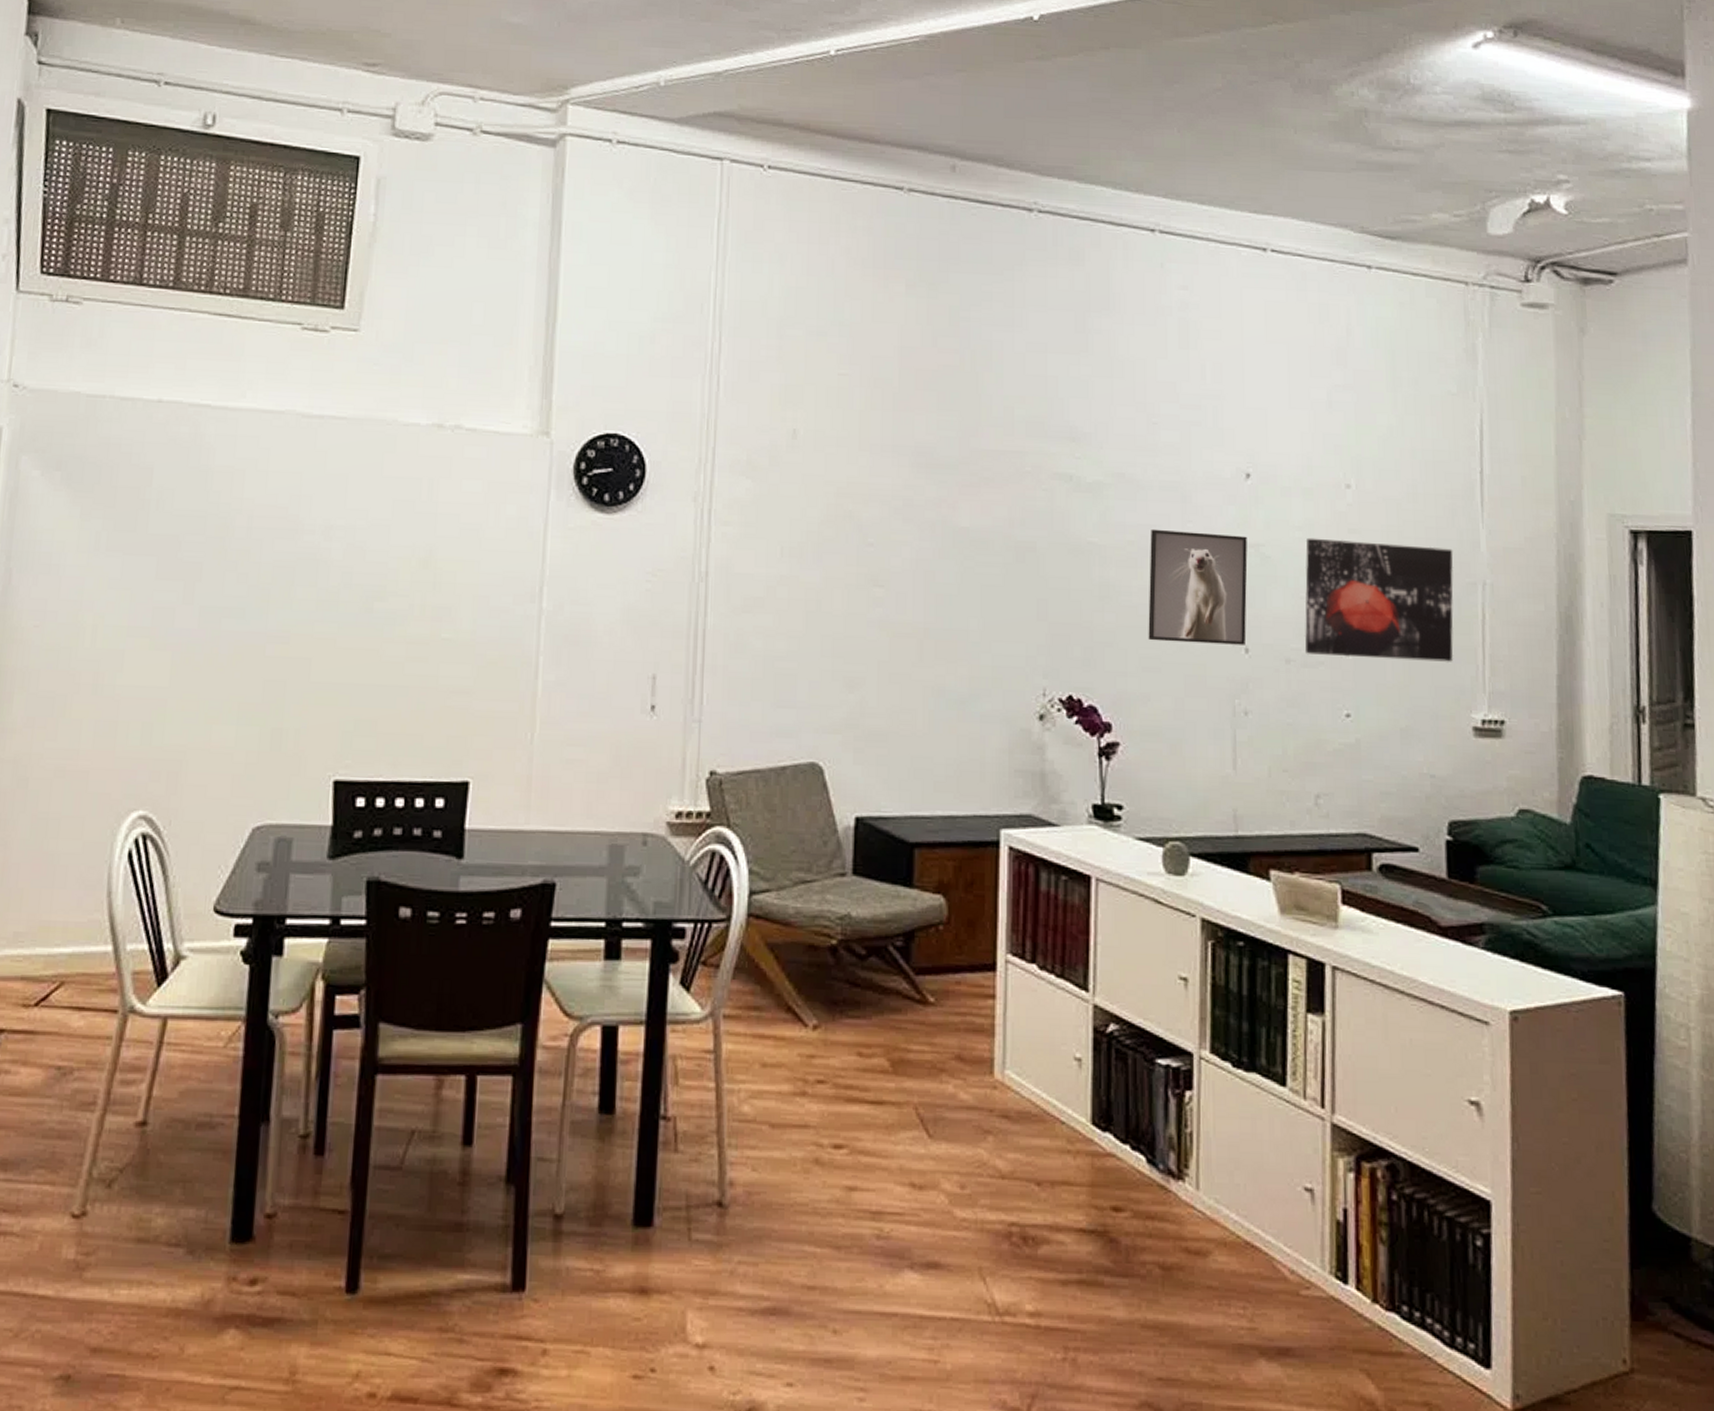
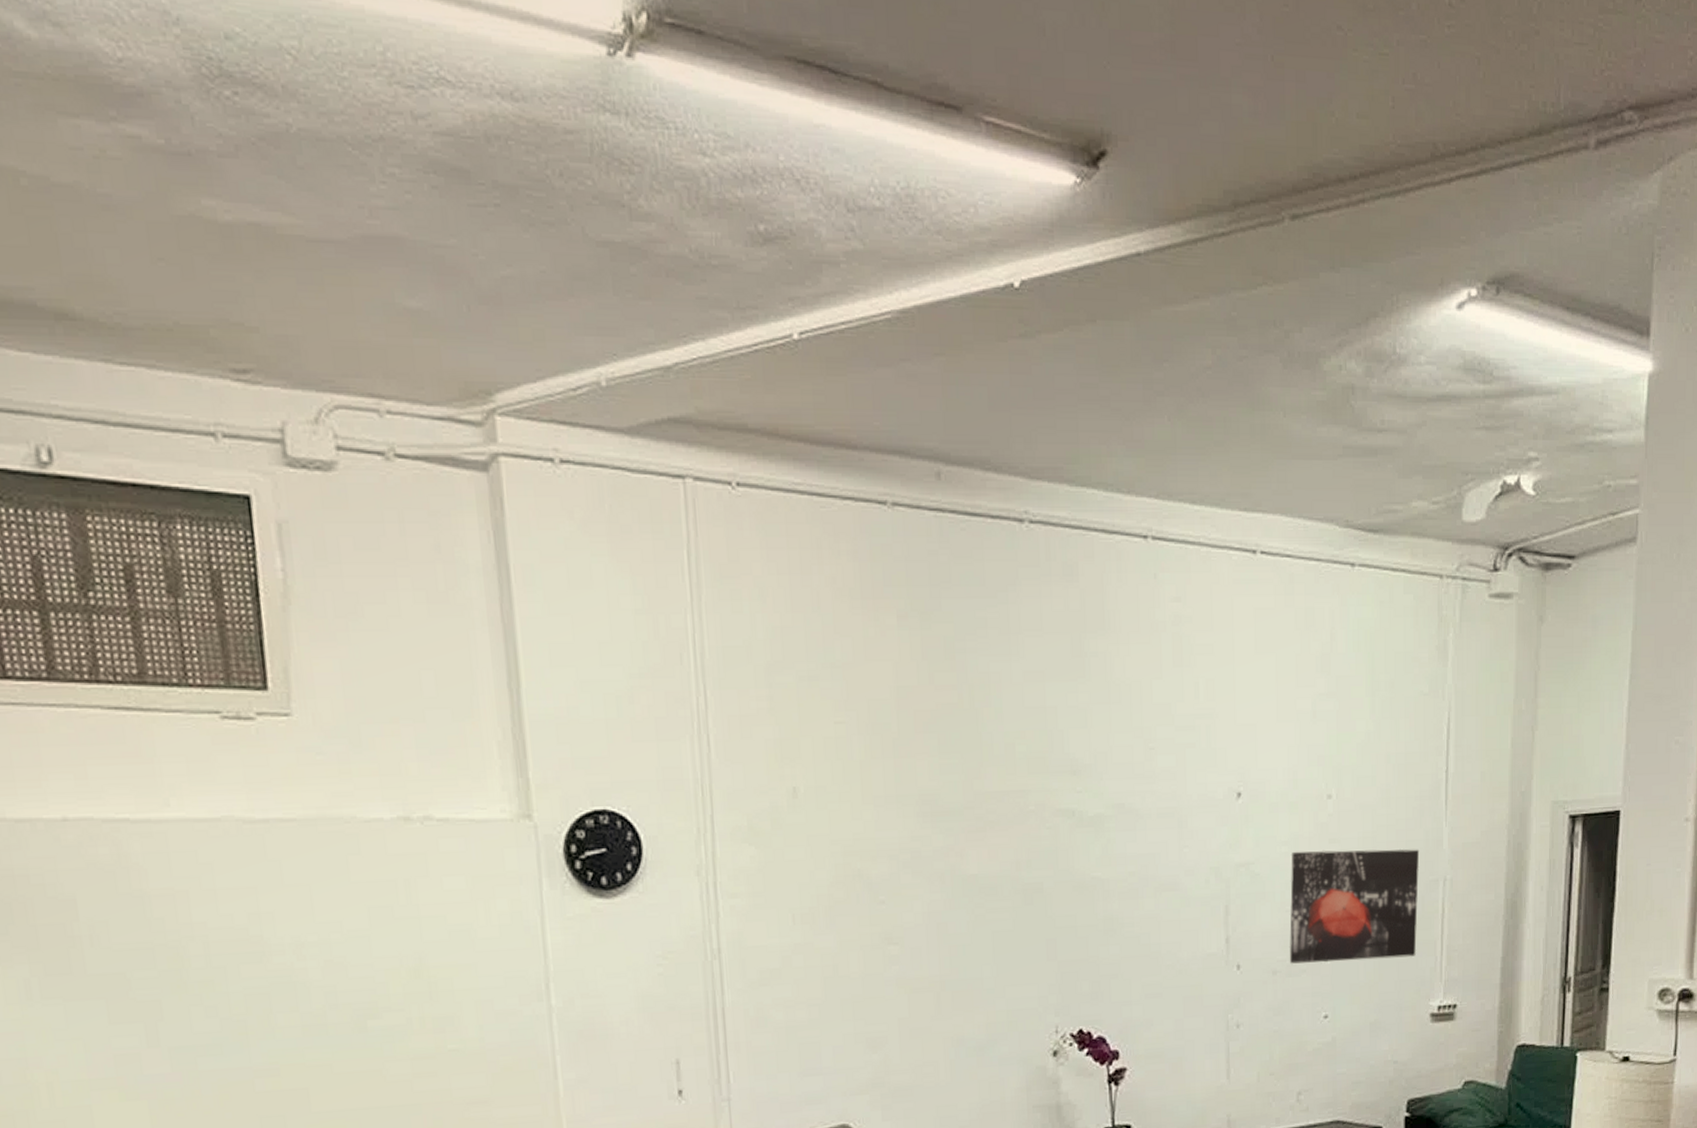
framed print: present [1148,529,1248,645] -> none [1149,856,1239,968]

